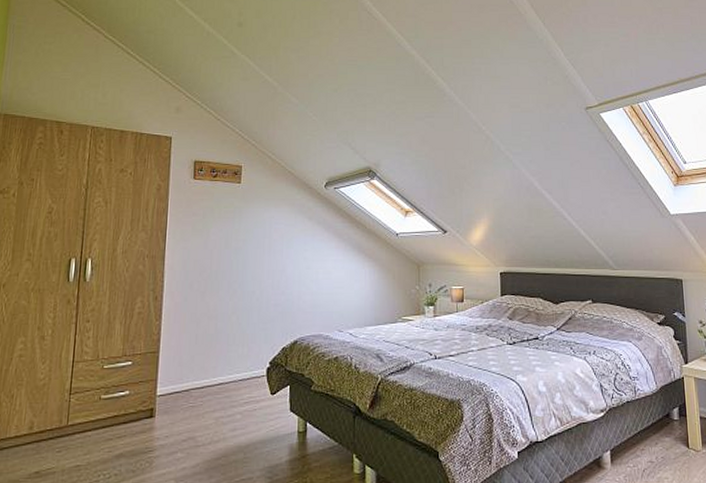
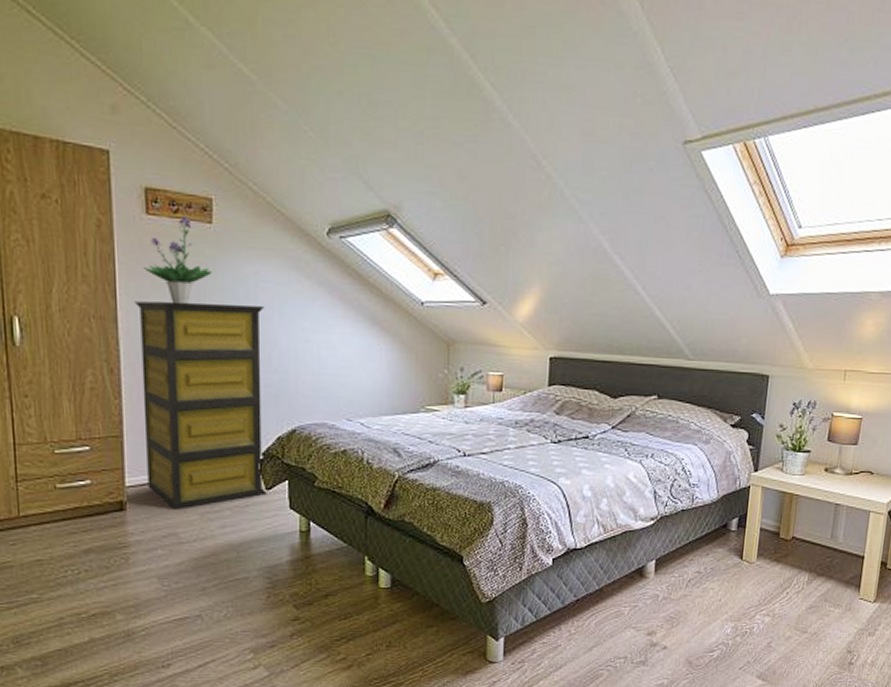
bookshelf: none [175,243,276,415] -> present [135,301,267,510]
potted plant: none [188,179,239,244] -> present [144,215,212,305]

